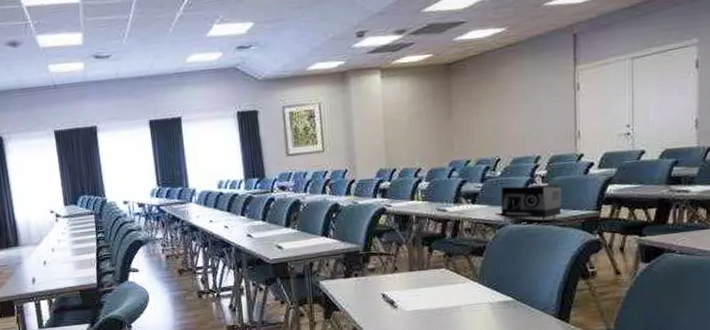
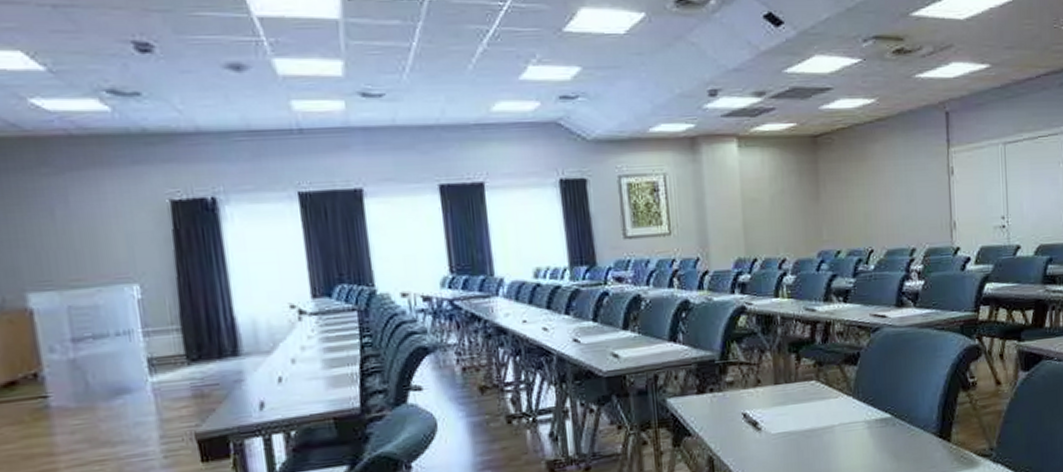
projector: present [500,184,562,223] -> none [874,280,939,326]

